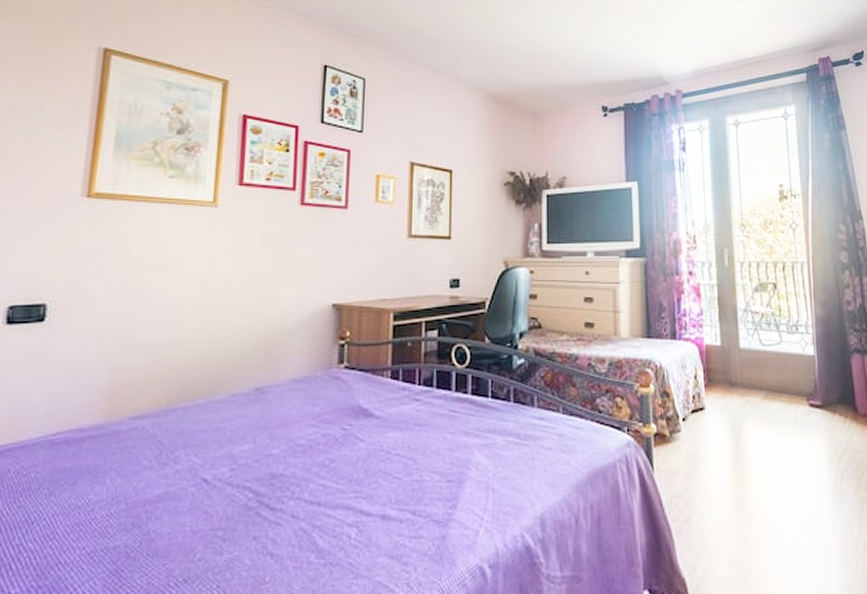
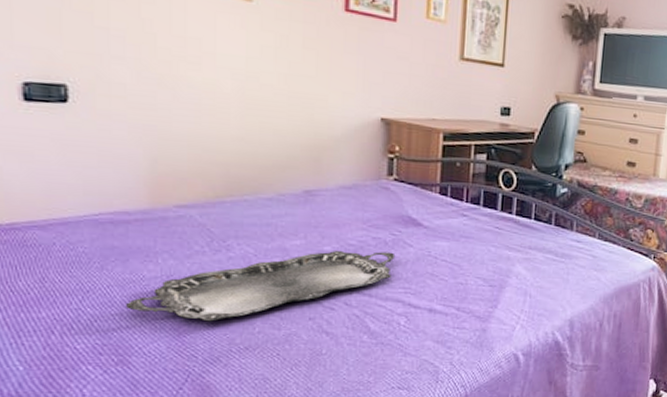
serving tray: none [68,450,346,550] -> present [126,251,396,322]

